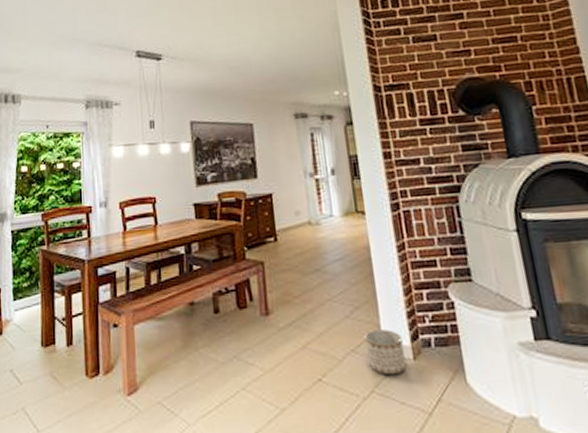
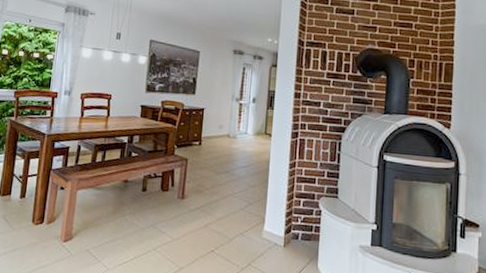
planter: present [364,329,406,375] -> none [250,221,279,256]

